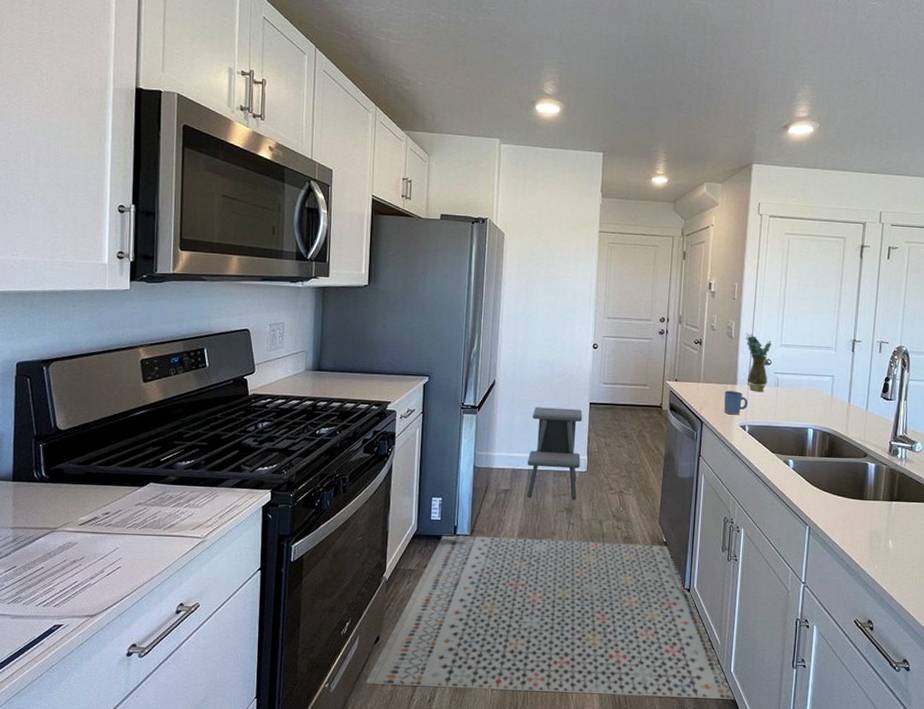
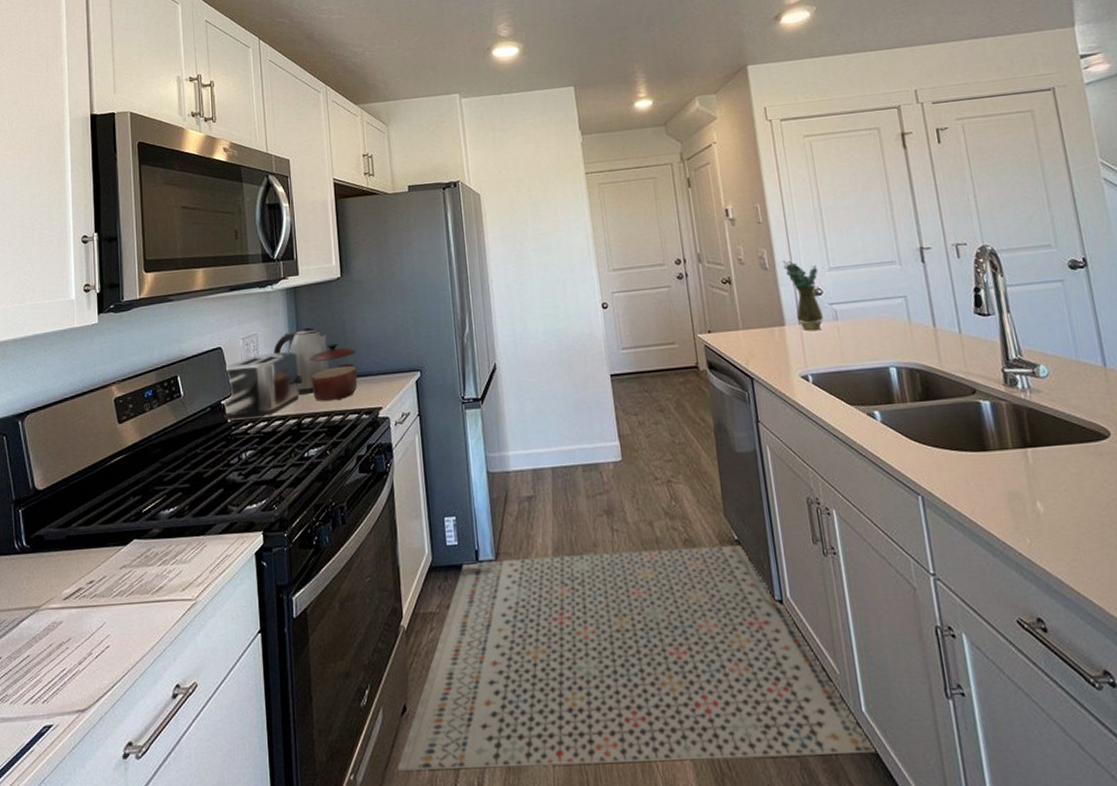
toaster: none [245,341,322,396] -> present [224,351,303,421]
kettle: none [298,324,349,383] -> present [274,327,331,396]
saucepan: none [330,341,374,391] -> present [309,343,358,402]
step stool: present [527,407,583,500] -> none [545,384,616,503]
mug: present [724,390,749,415] -> none [771,333,805,365]

